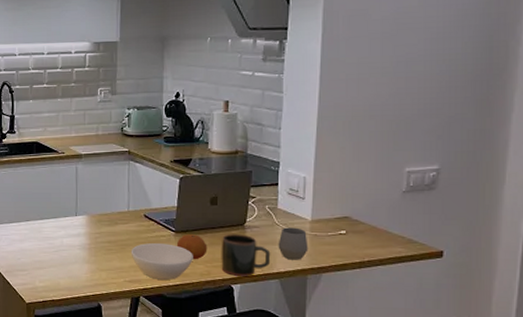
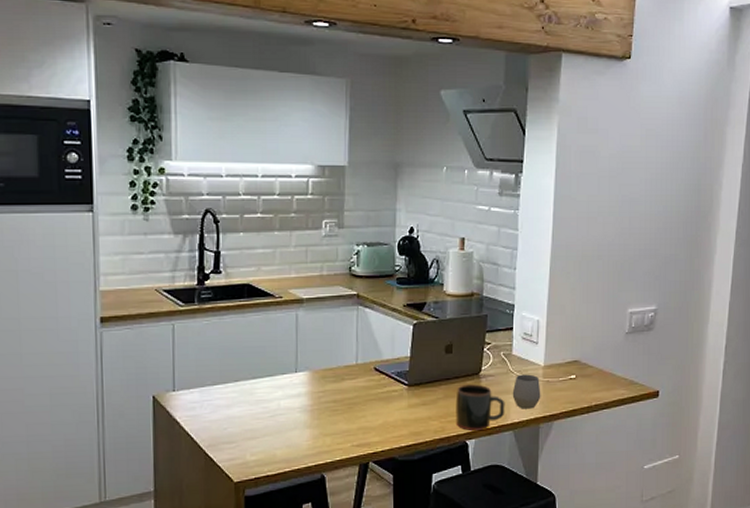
soup bowl: present [130,243,193,280] -> none [359,399,427,441]
fruit: present [176,234,208,260] -> none [409,387,442,416]

